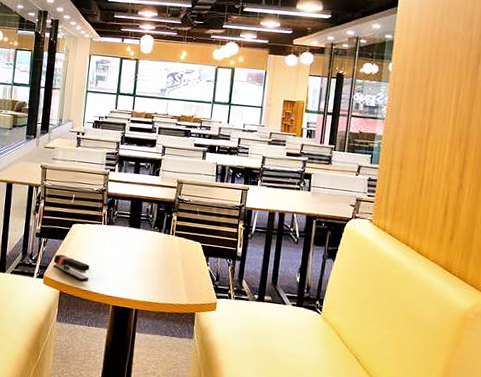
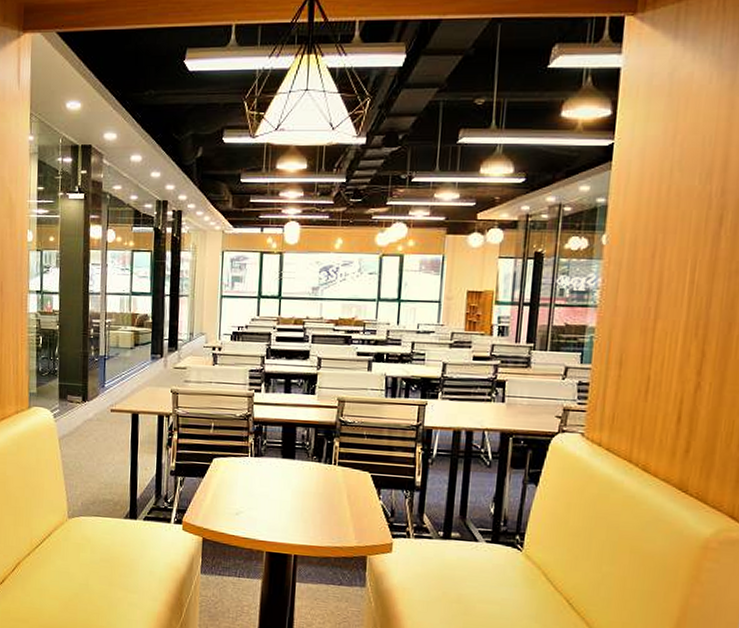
stapler: present [53,254,90,281] -> none [193,494,237,525]

